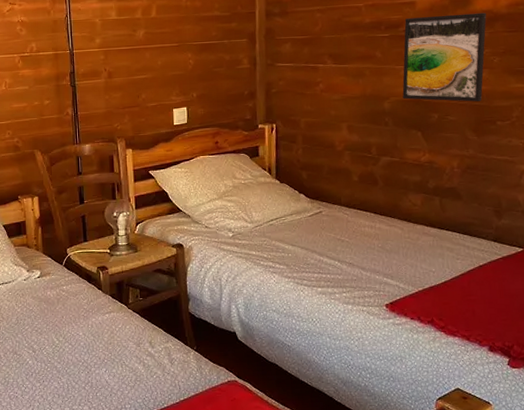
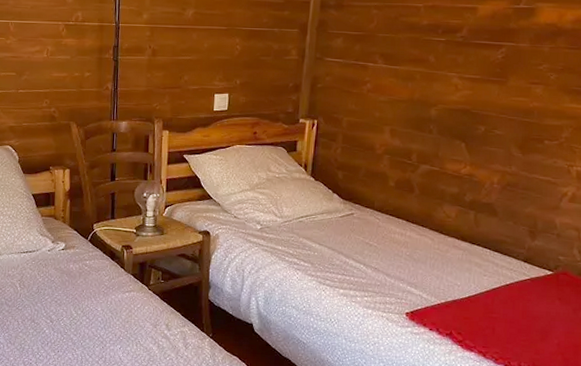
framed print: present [402,13,487,102] -> none [451,24,549,119]

